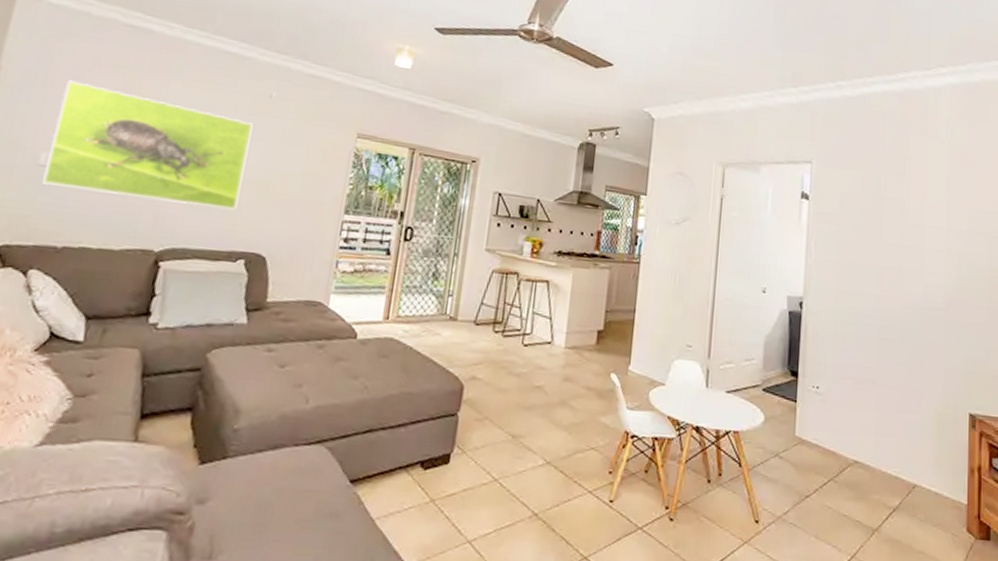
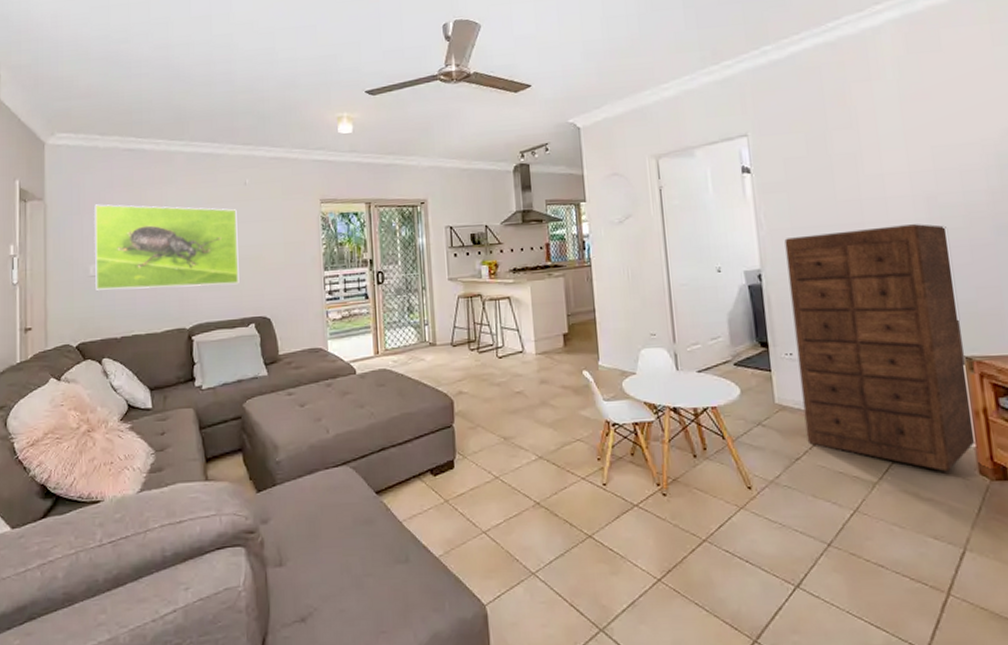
dresser: none [819,270,971,526] -> present [784,224,977,472]

